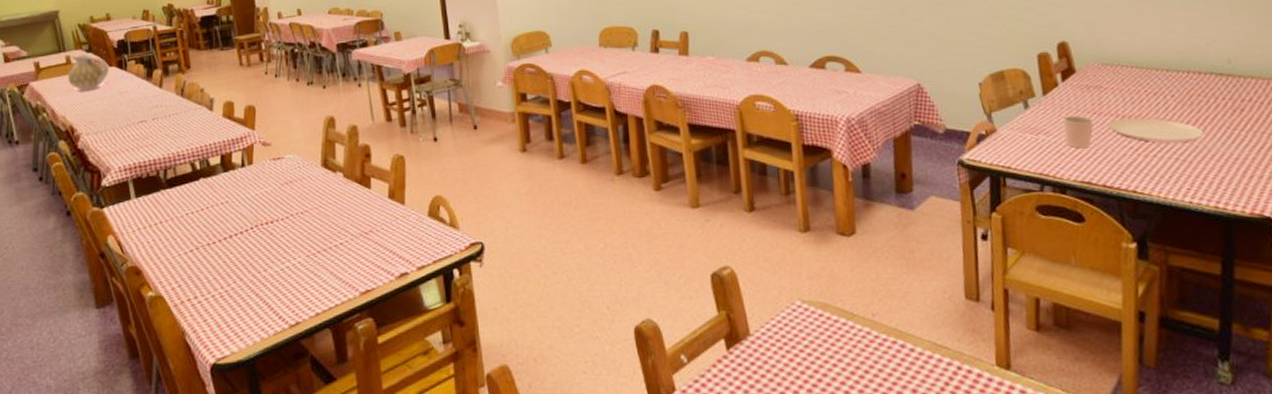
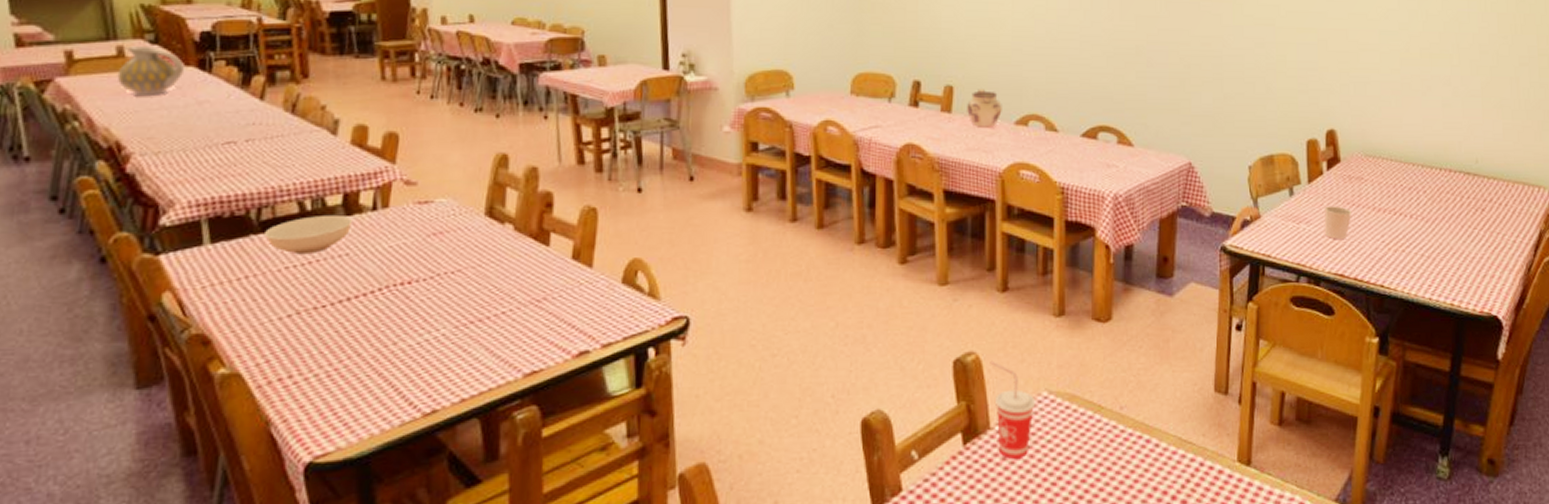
bowl: none [170,171,229,204] -> present [265,214,353,255]
pitcher: none [702,31,734,66] -> present [967,87,1002,127]
beverage cup: none [744,273,791,362] -> present [990,360,1036,459]
plate: present [1109,117,1204,144] -> none [1366,212,1448,240]

